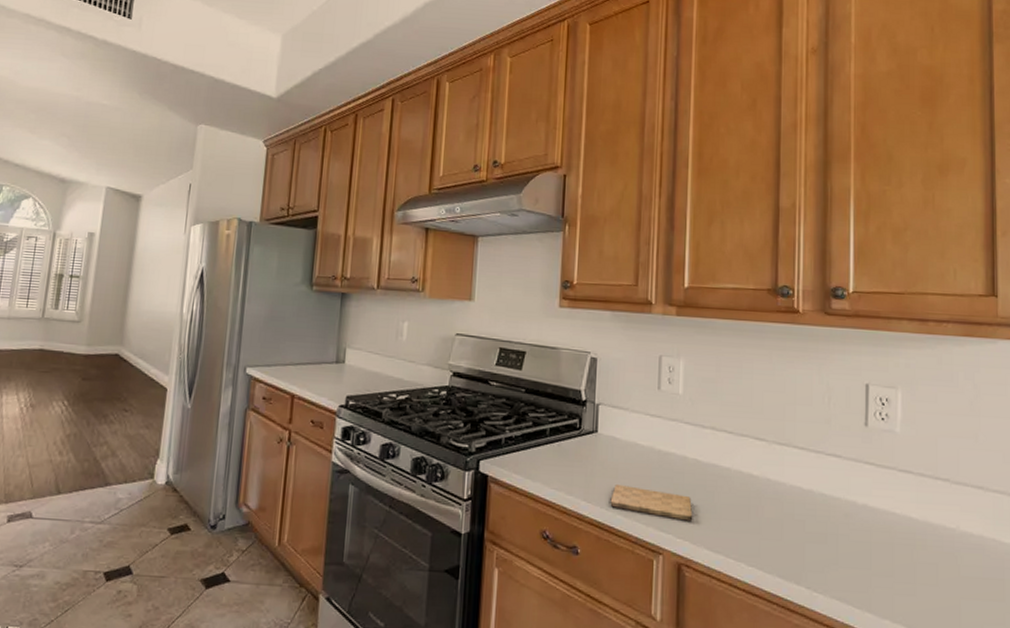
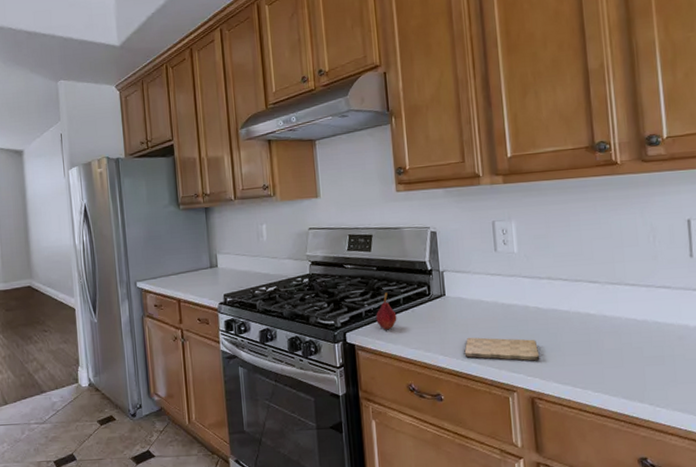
fruit: none [516,419,540,463] -> present [376,292,397,330]

